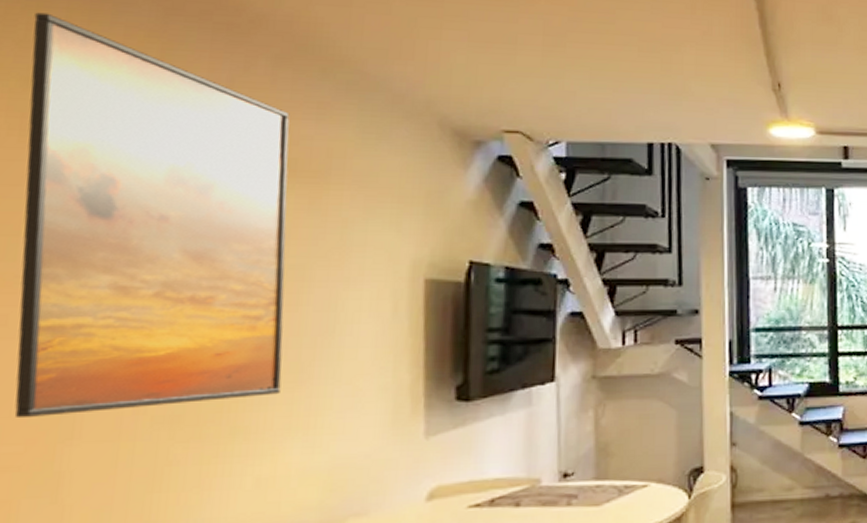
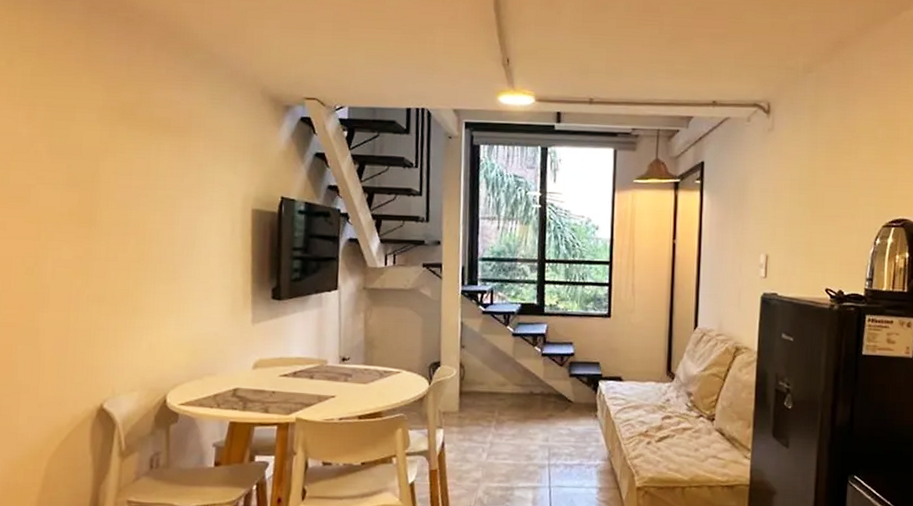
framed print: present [14,12,290,419] -> none [12,13,166,292]

